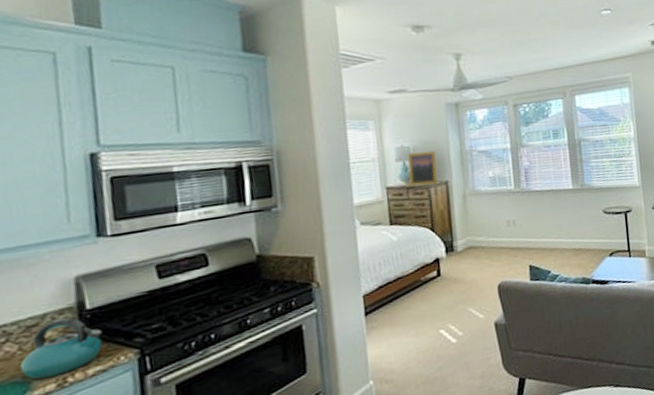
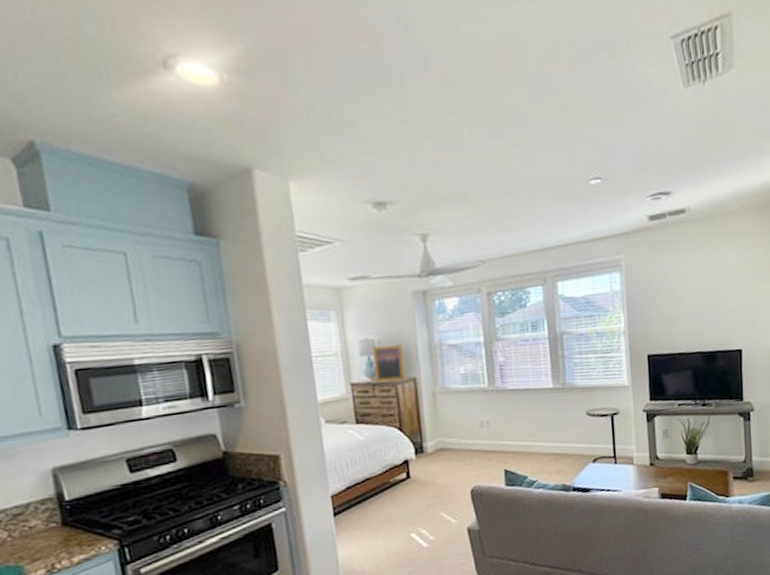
kettle: present [19,318,103,380] -> none [11,508,84,565]

